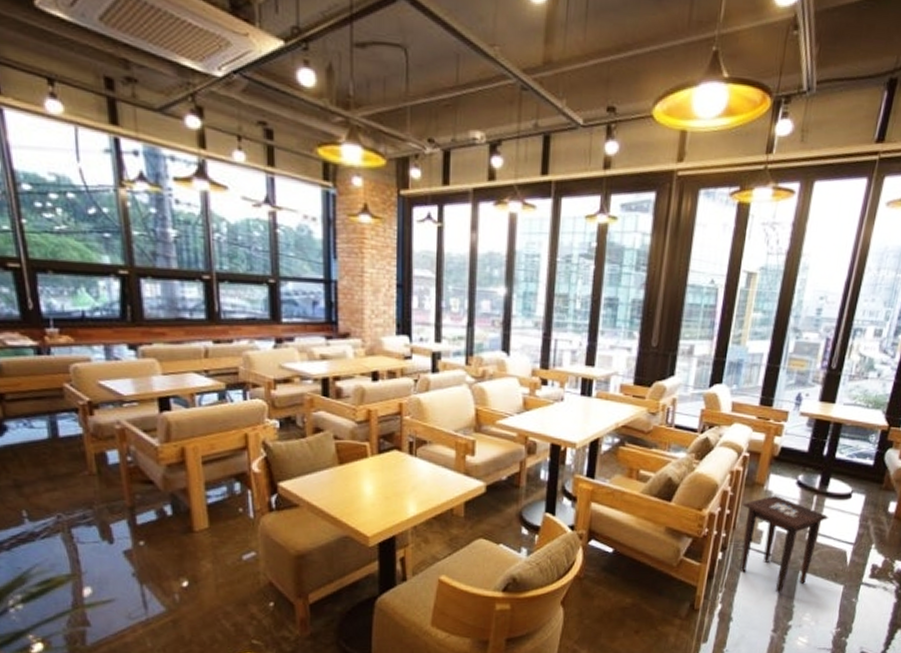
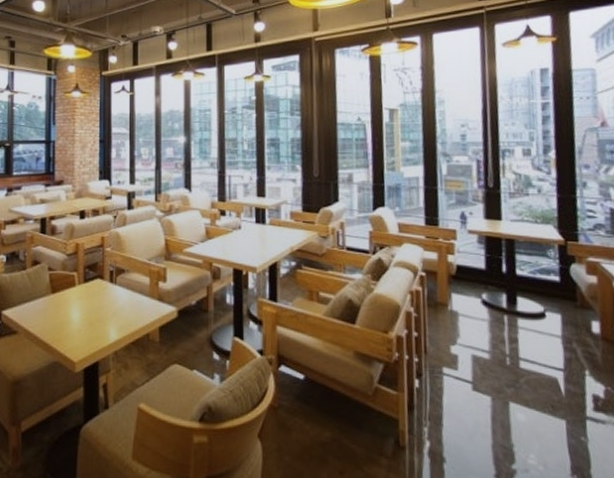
side table: present [739,495,829,593] -> none [429,315,527,429]

